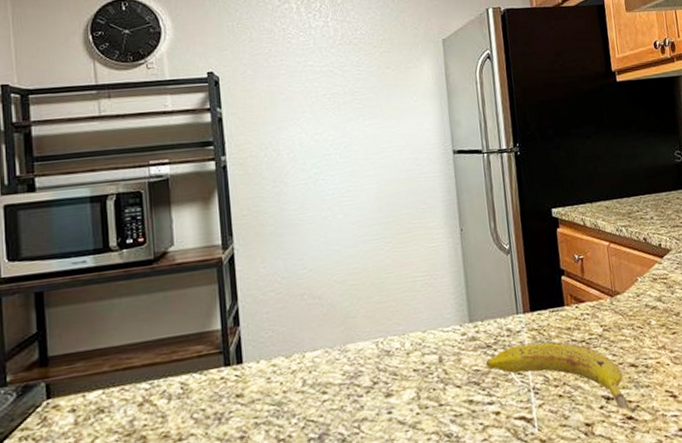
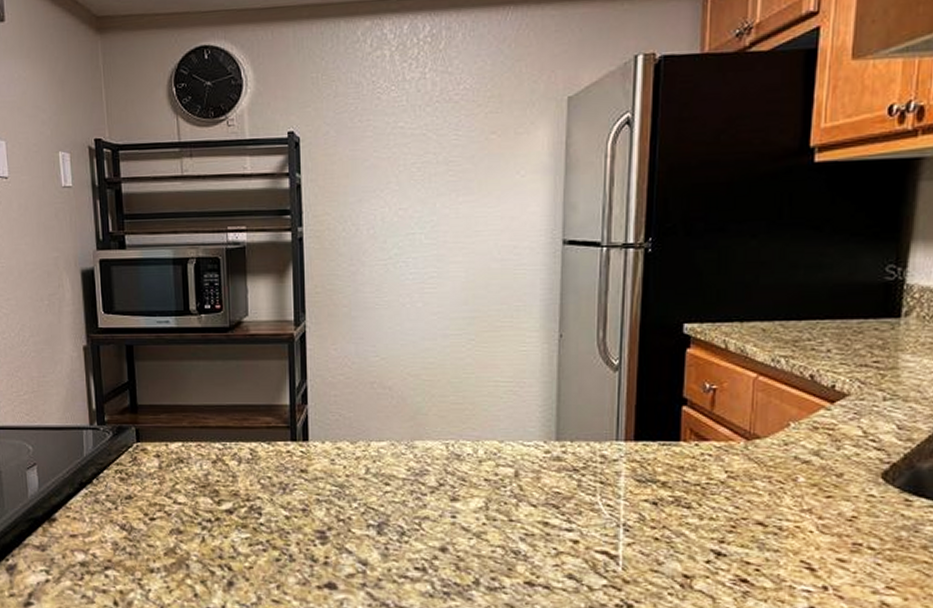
fruit: present [486,342,639,413] -> none [570,476,759,576]

